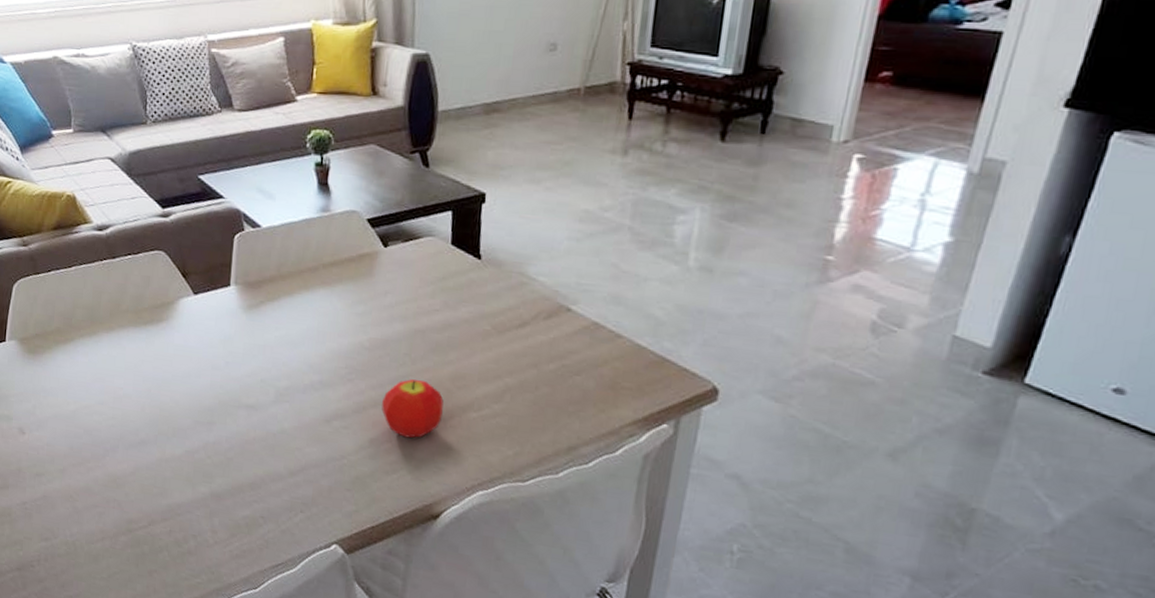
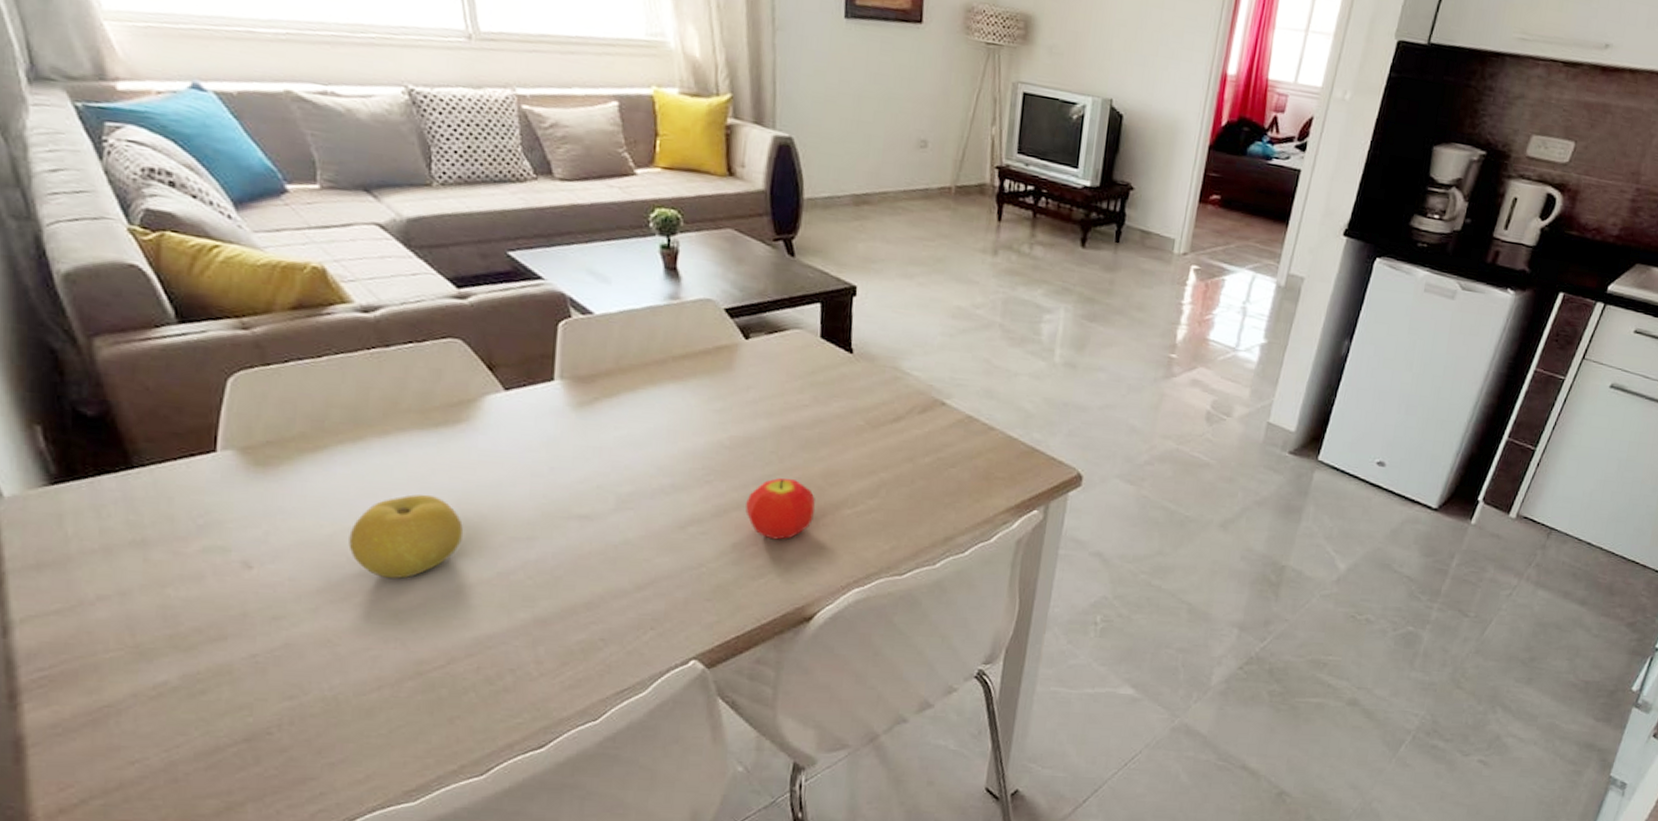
fruit: none [85,381,162,450] -> present [349,494,463,579]

